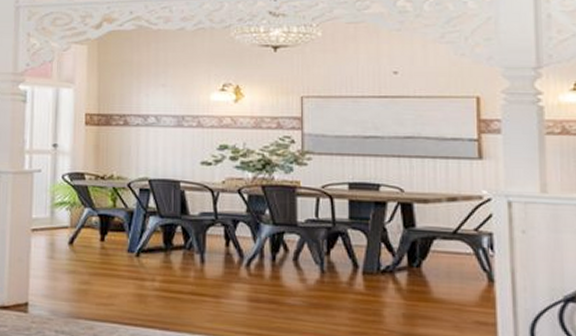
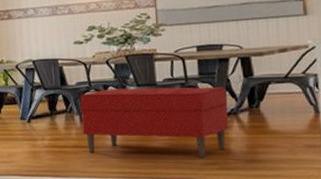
bench: none [202,225,383,325] -> present [80,87,229,158]

